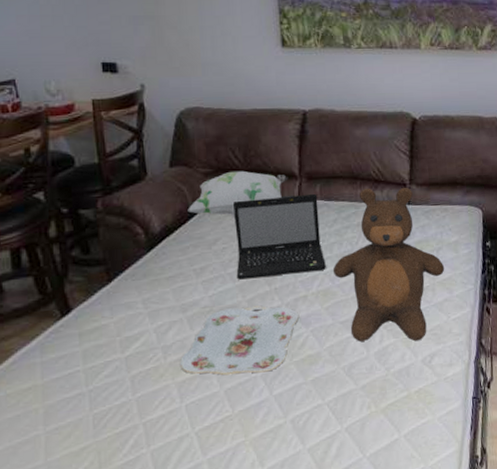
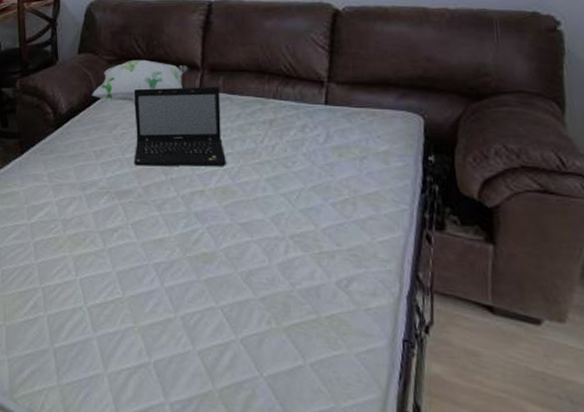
serving tray: present [180,305,299,376] -> none [78,192,194,262]
teddy bear: present [332,187,445,342] -> none [233,83,370,260]

